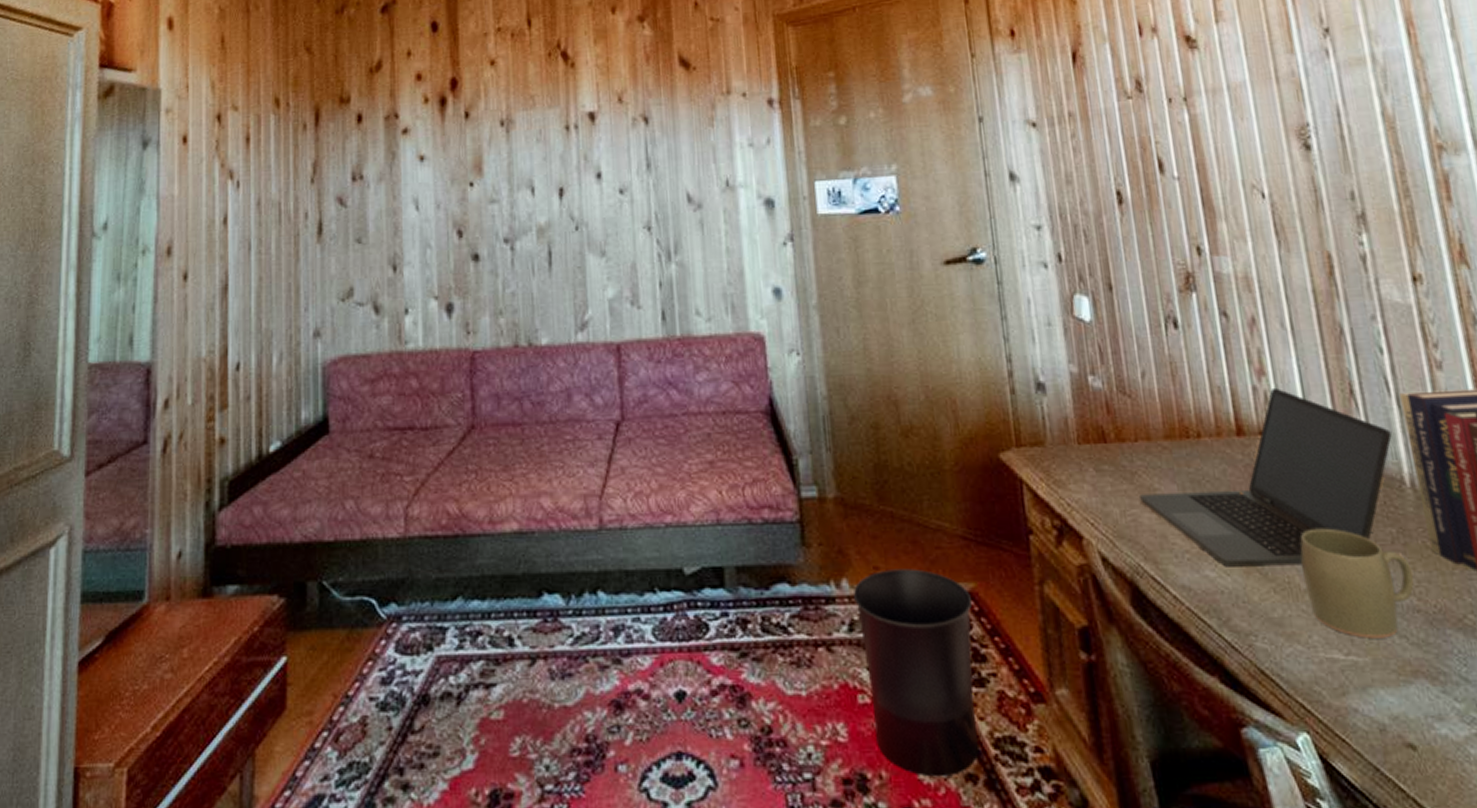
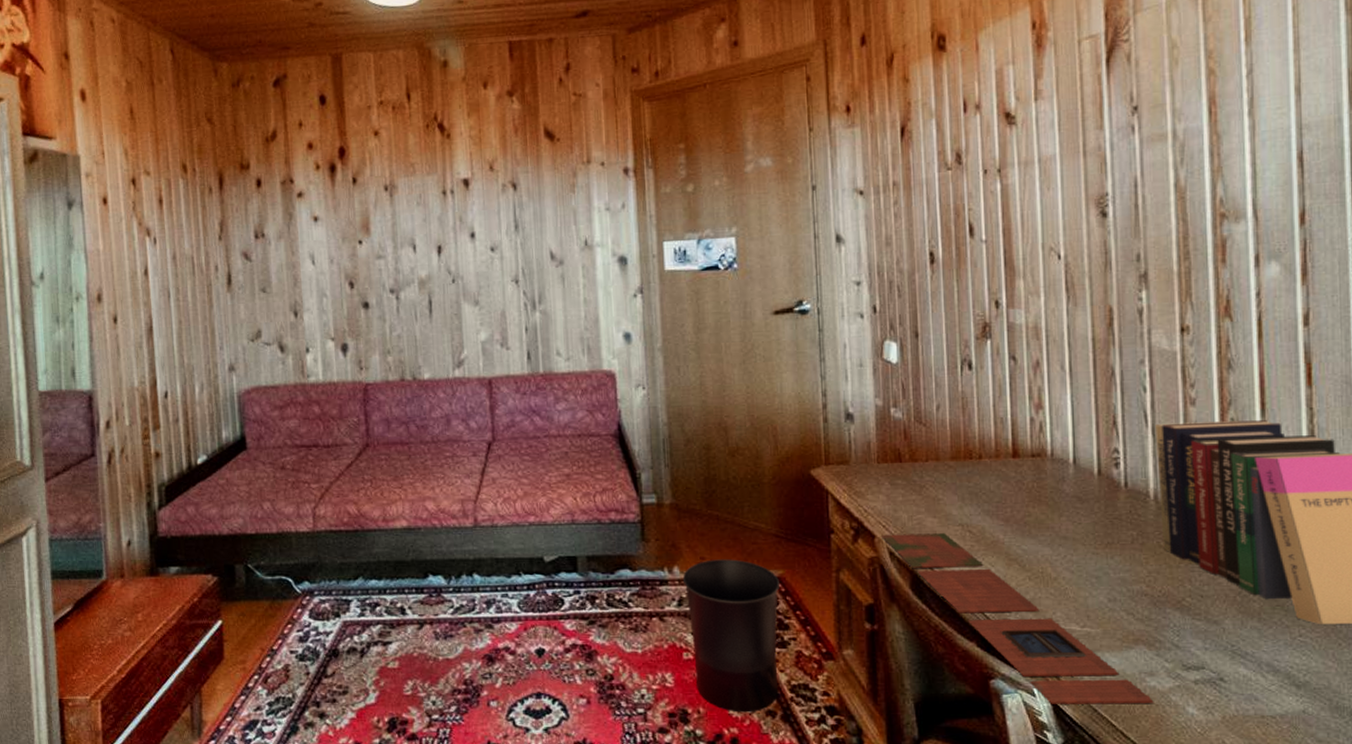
papers: none [1090,533,1449,761] -> present [881,533,1154,704]
laptop: present [1140,387,1392,567] -> none [926,419,1144,560]
mug: present [1300,528,1414,639] -> none [1053,531,1146,615]

